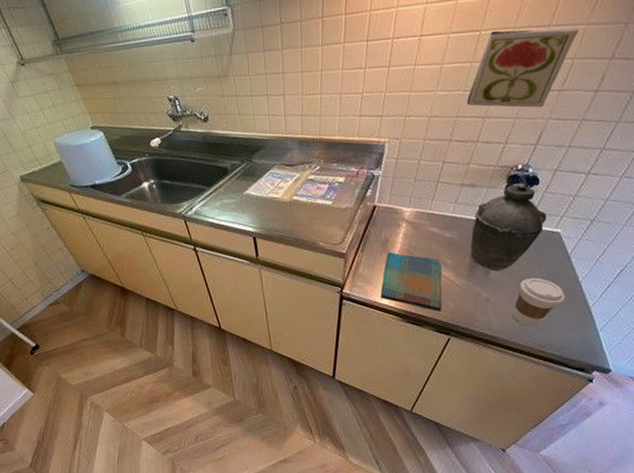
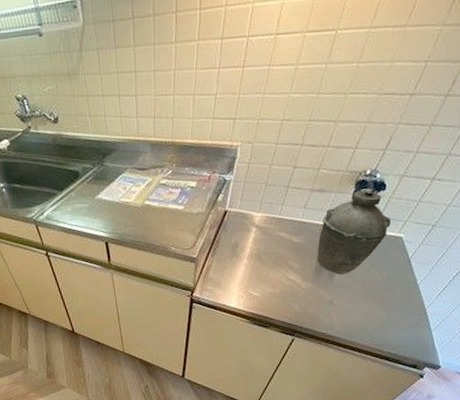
dish towel: present [380,252,442,311] -> none [229,257,288,314]
decorative tile: present [466,28,578,108] -> none [319,29,434,112]
coffee cup: present [512,277,565,327] -> none [353,280,404,327]

